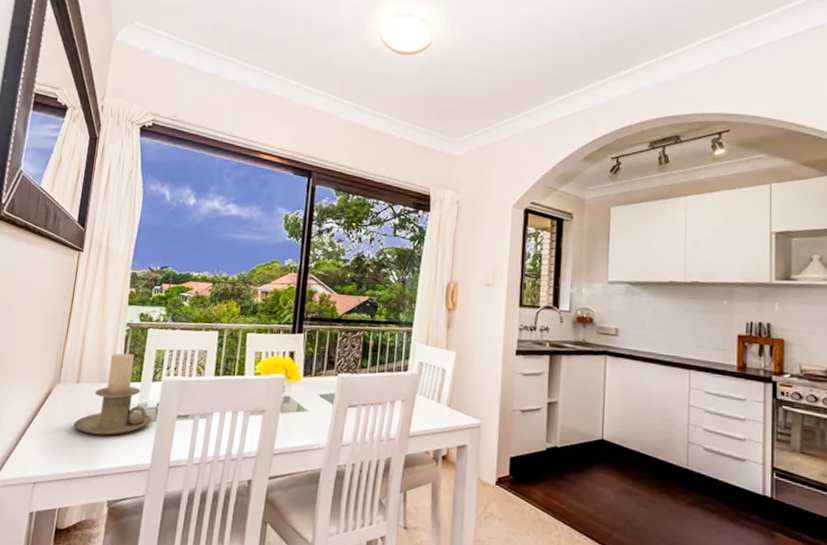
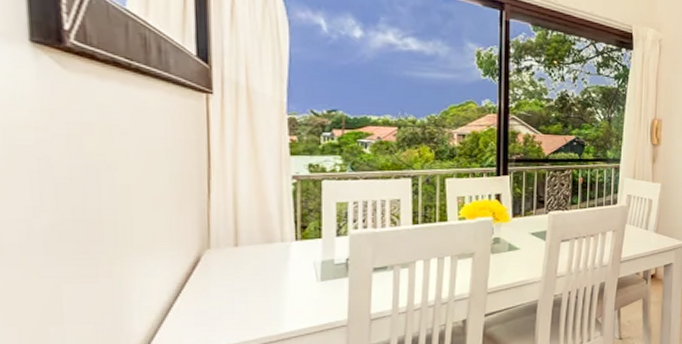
candle holder: present [73,353,152,436] -> none [239,208,342,299]

